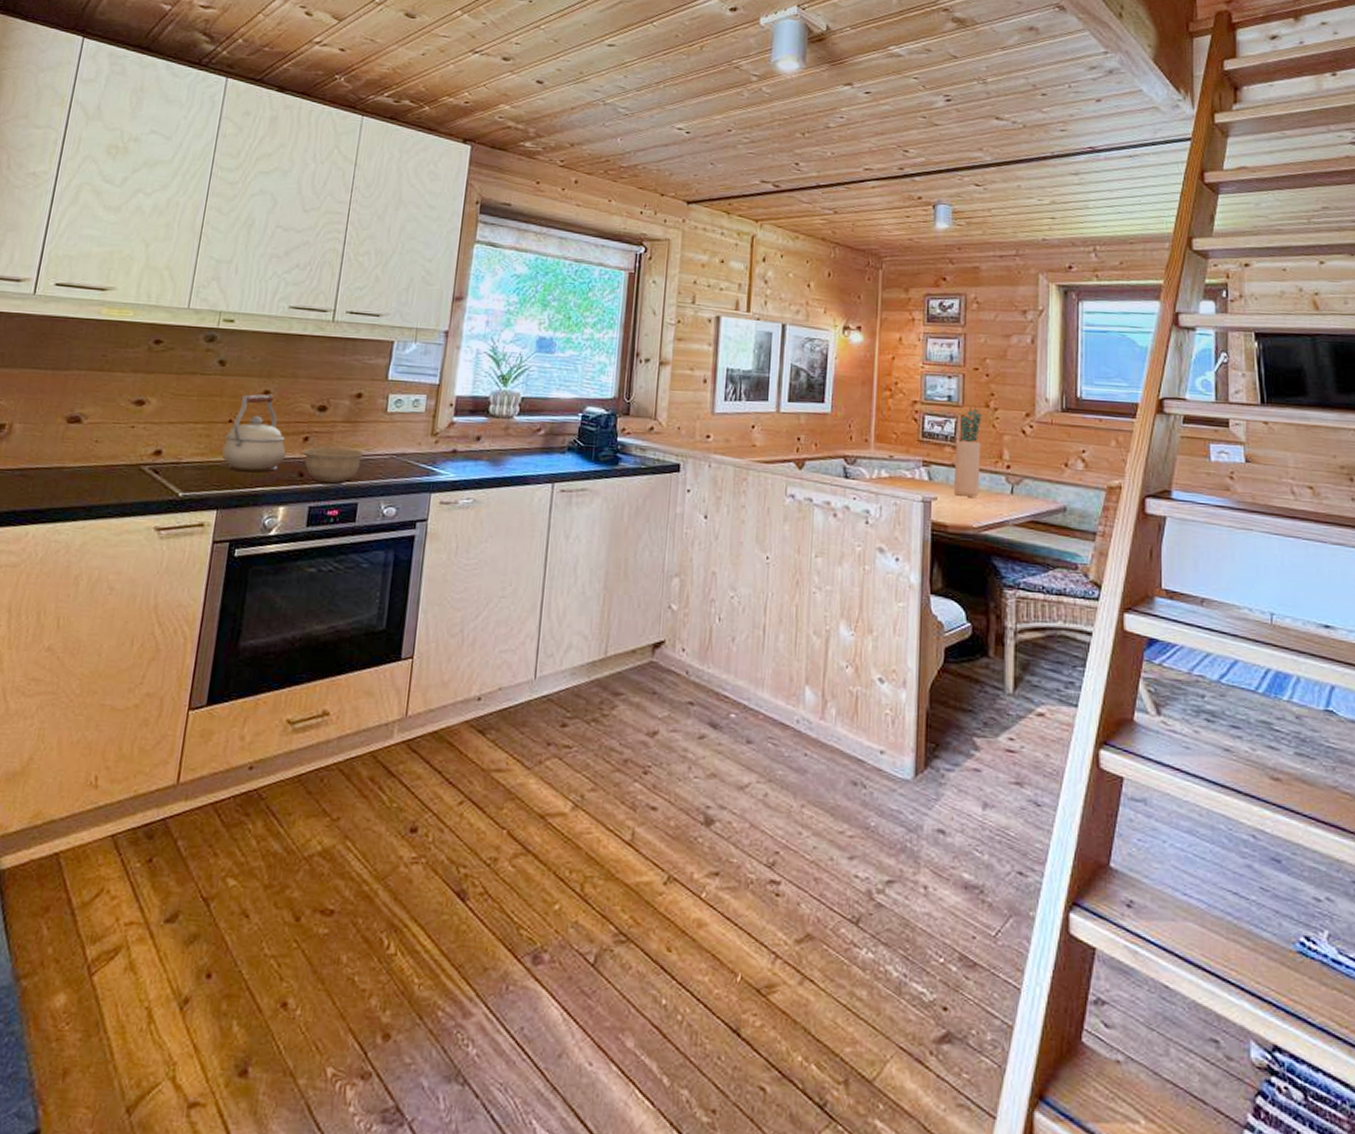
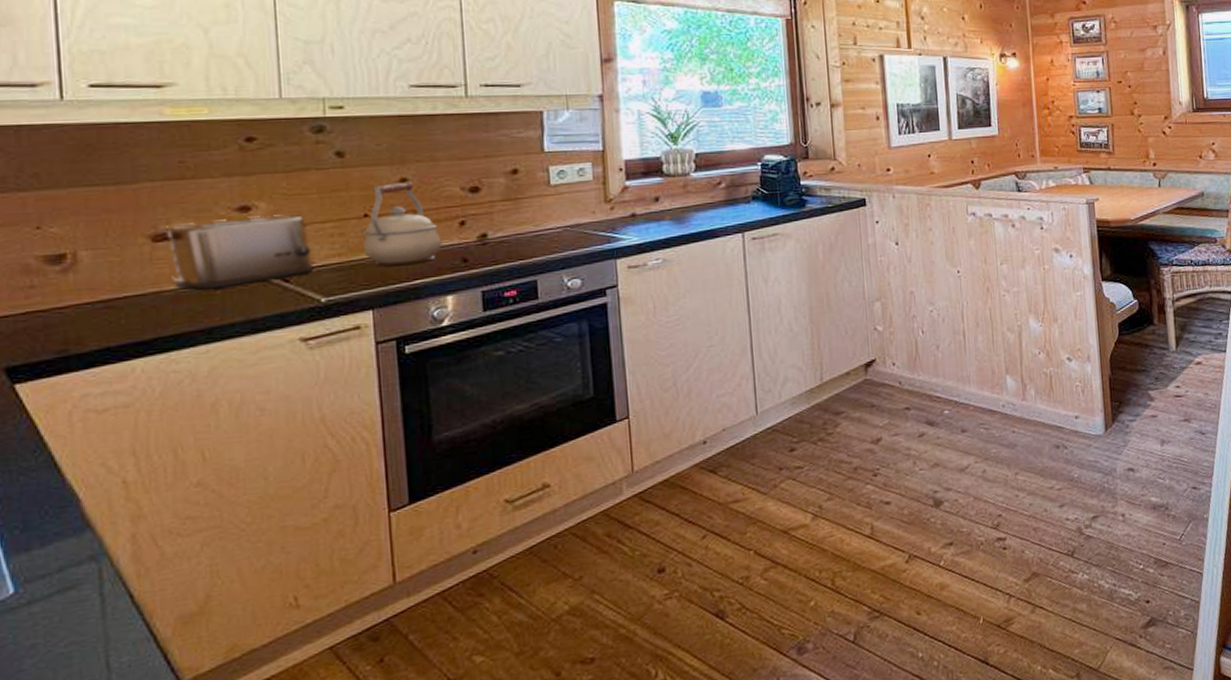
toaster: none [73,409,183,473] -> present [166,214,313,292]
bowl: present [302,447,365,486] -> none [461,227,534,267]
vase: present [954,405,982,497] -> none [1109,114,1133,195]

